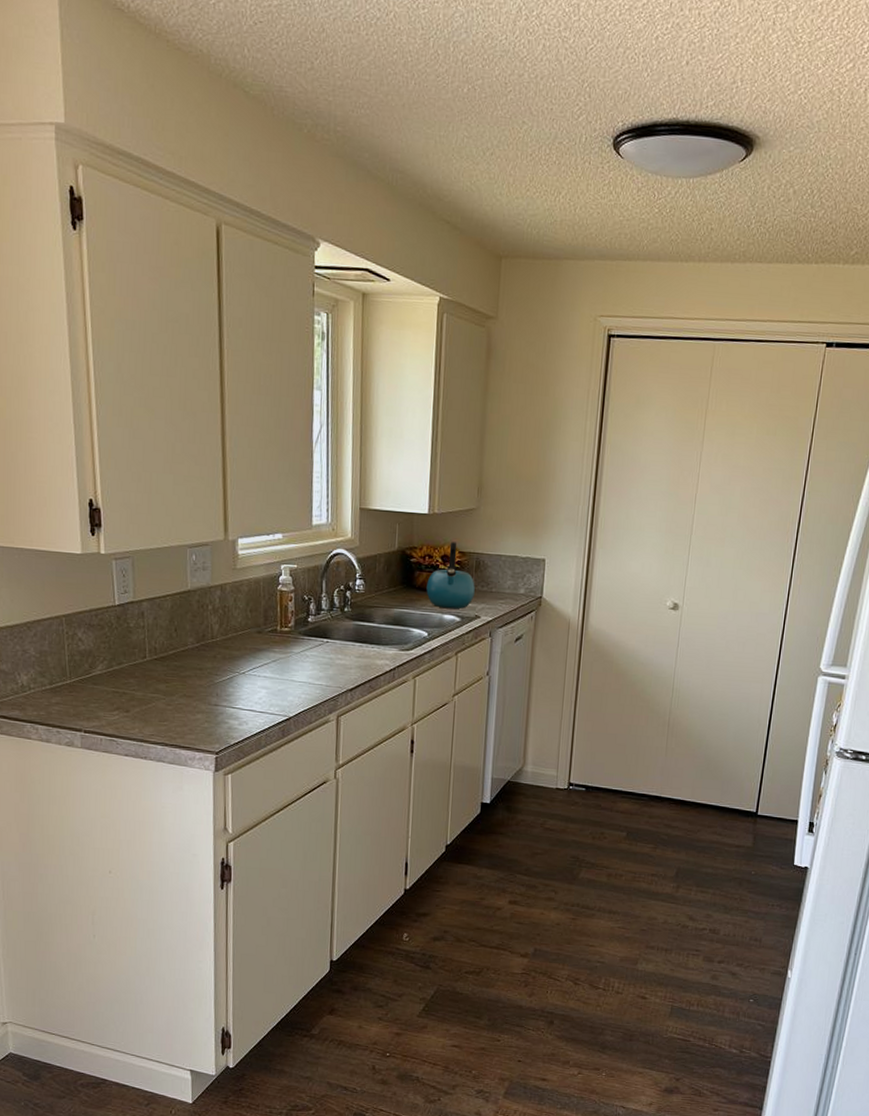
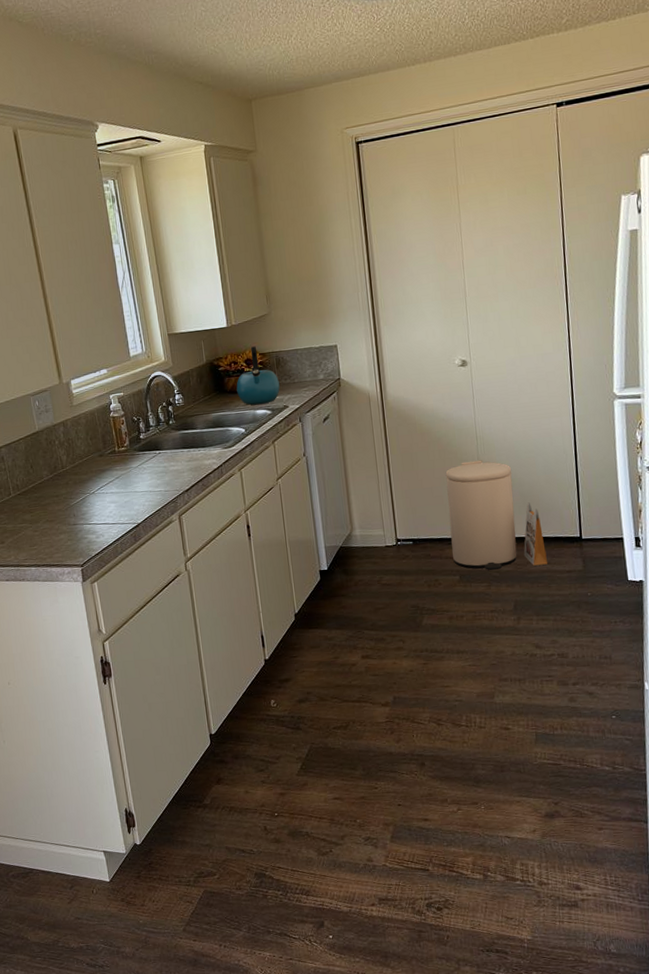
pedal bin: none [623,712,702,832] -> present [445,460,517,570]
shopping bag: none [696,767,721,835] -> present [523,502,547,566]

